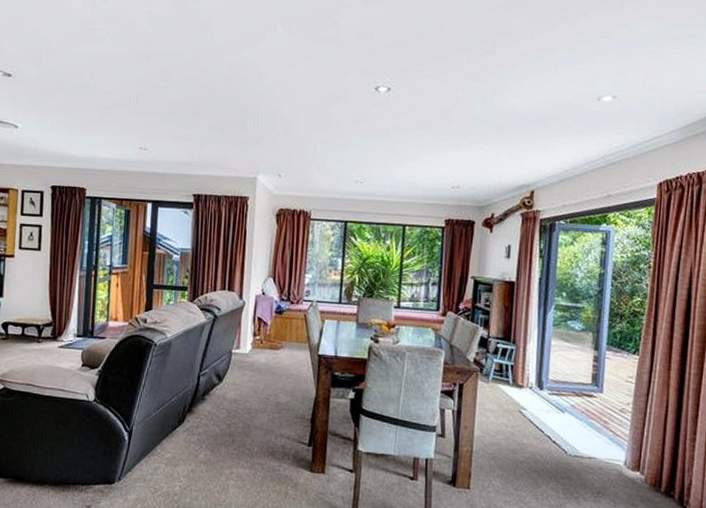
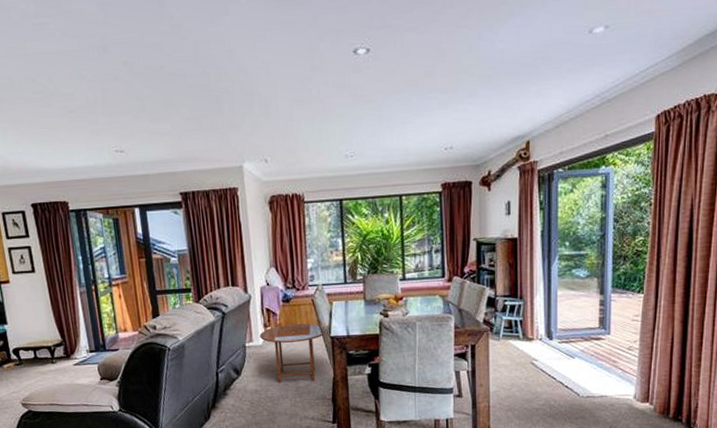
side table: none [248,336,312,399] -> present [260,323,325,383]

